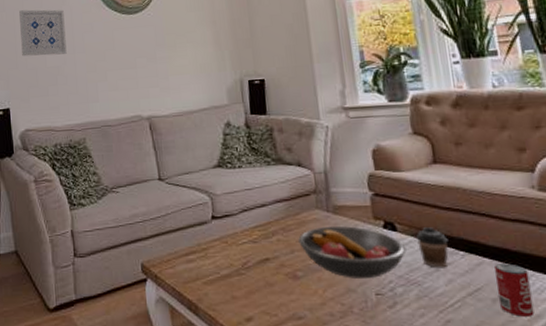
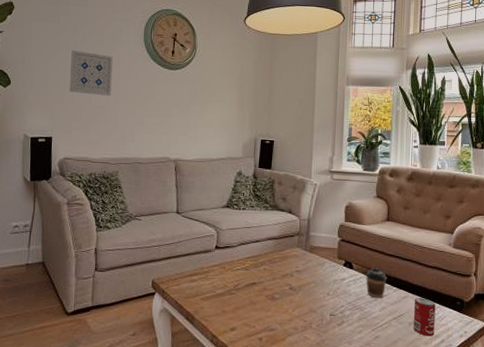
fruit bowl: present [298,226,407,278] -> none [280,262,357,303]

